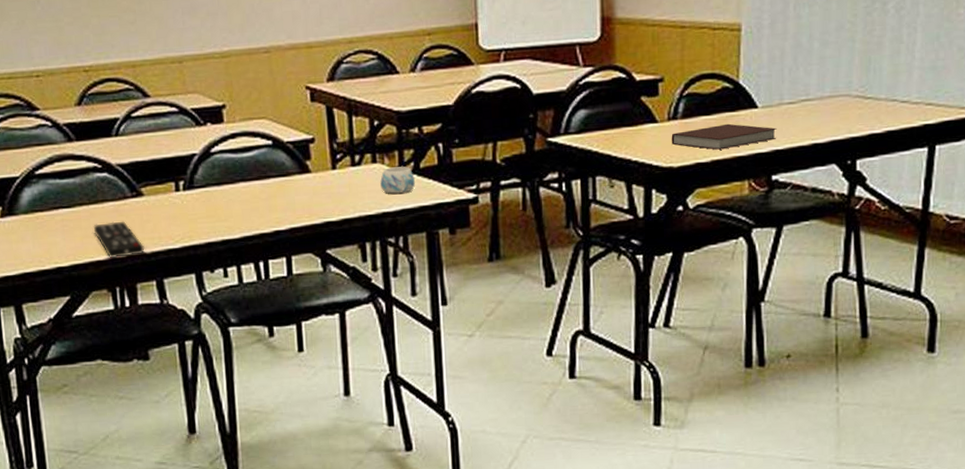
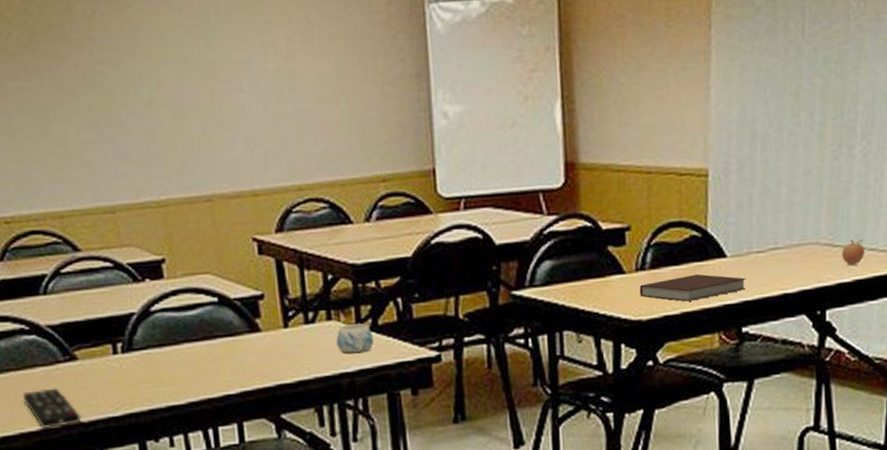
fruit: none [873,91,898,117] -> present [841,239,866,265]

